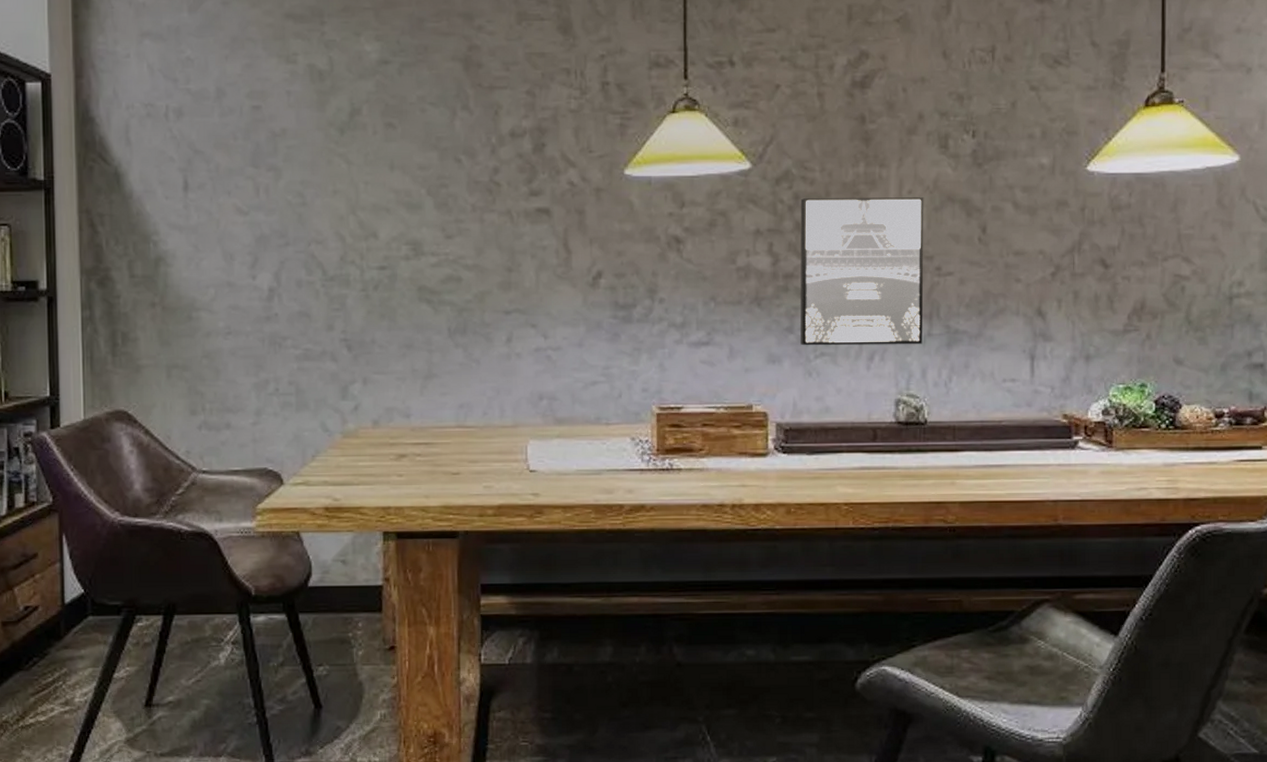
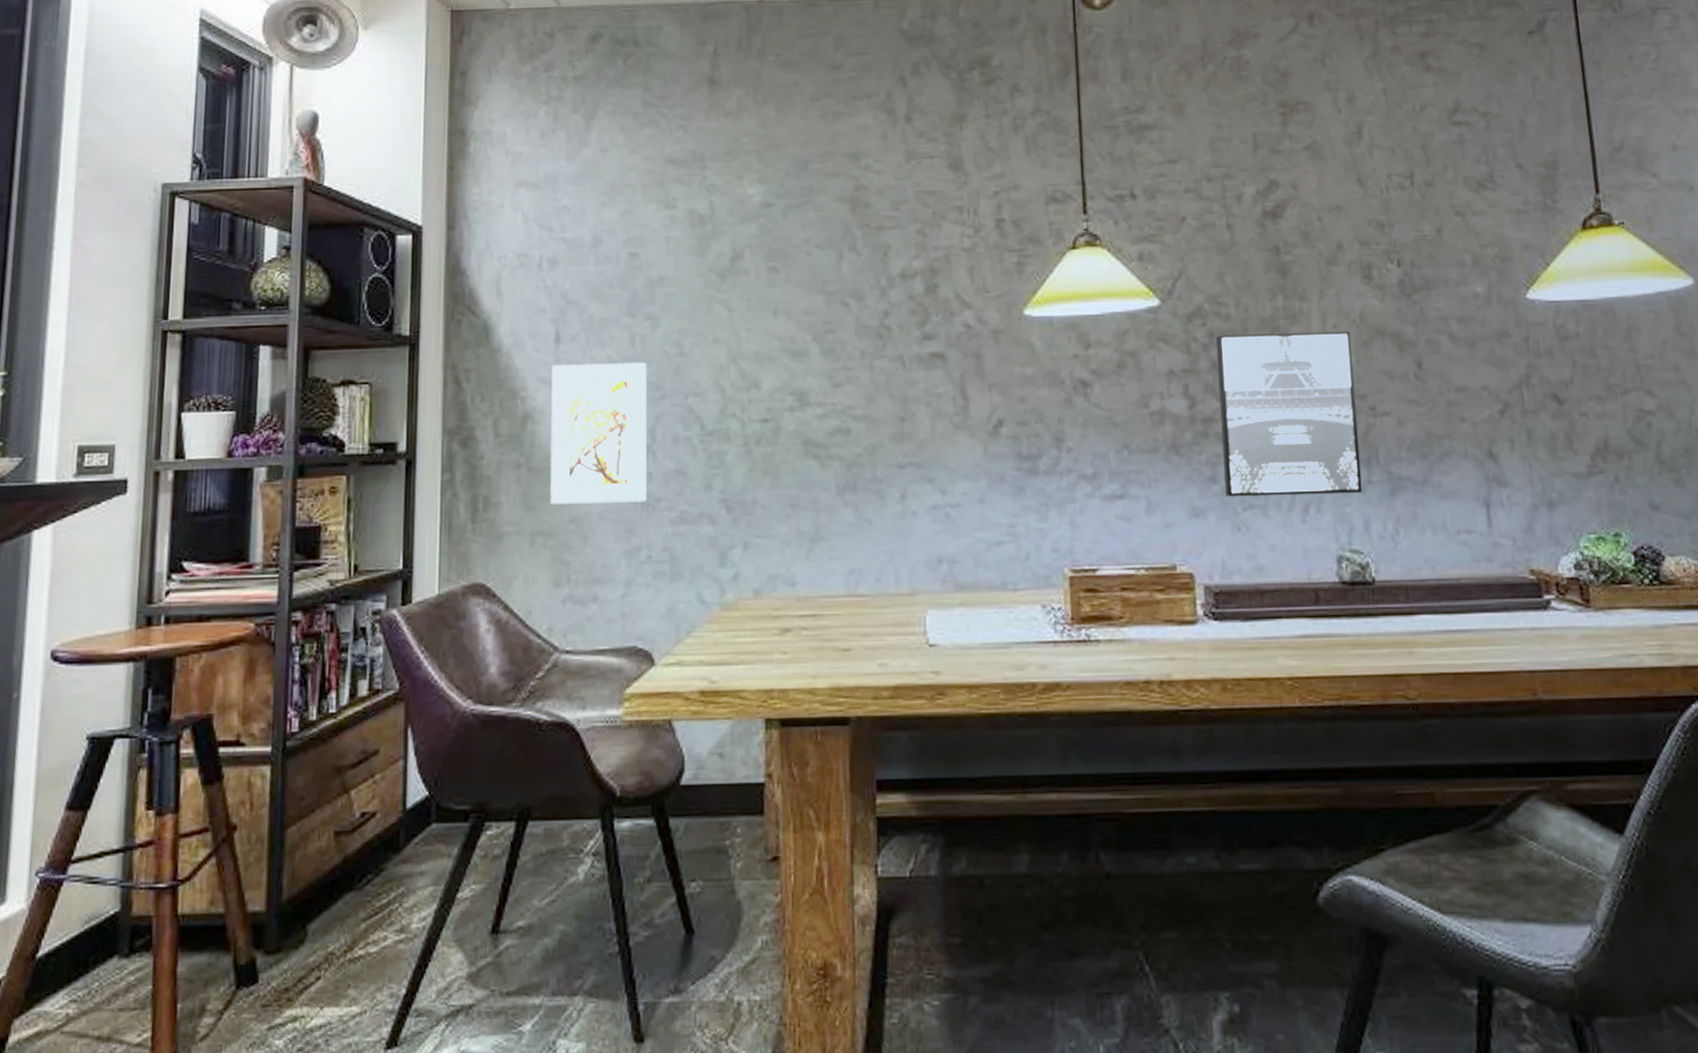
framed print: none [181,211,273,341] -> present [550,362,647,505]

